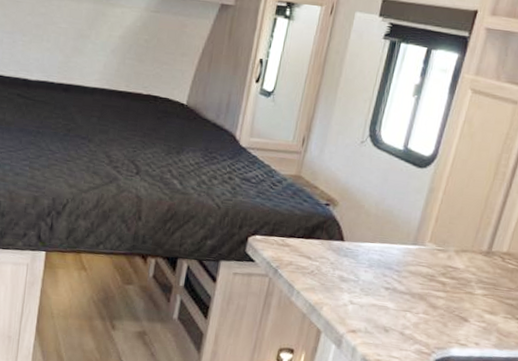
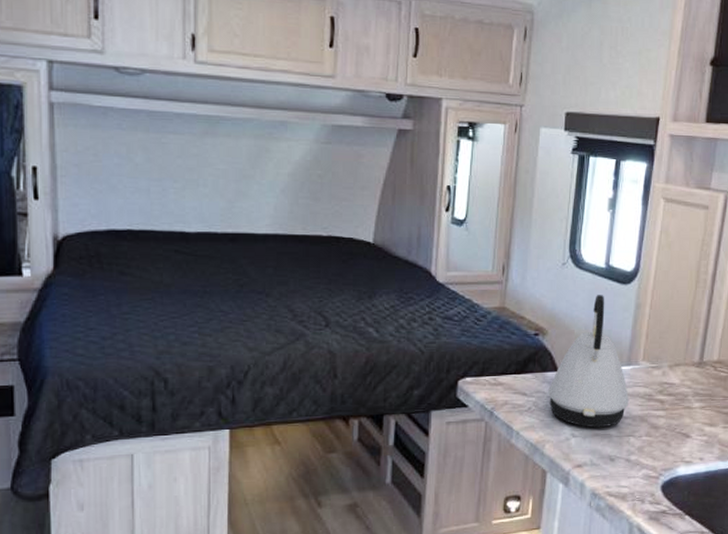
kettle: none [331,175,411,300] -> present [547,295,629,428]

